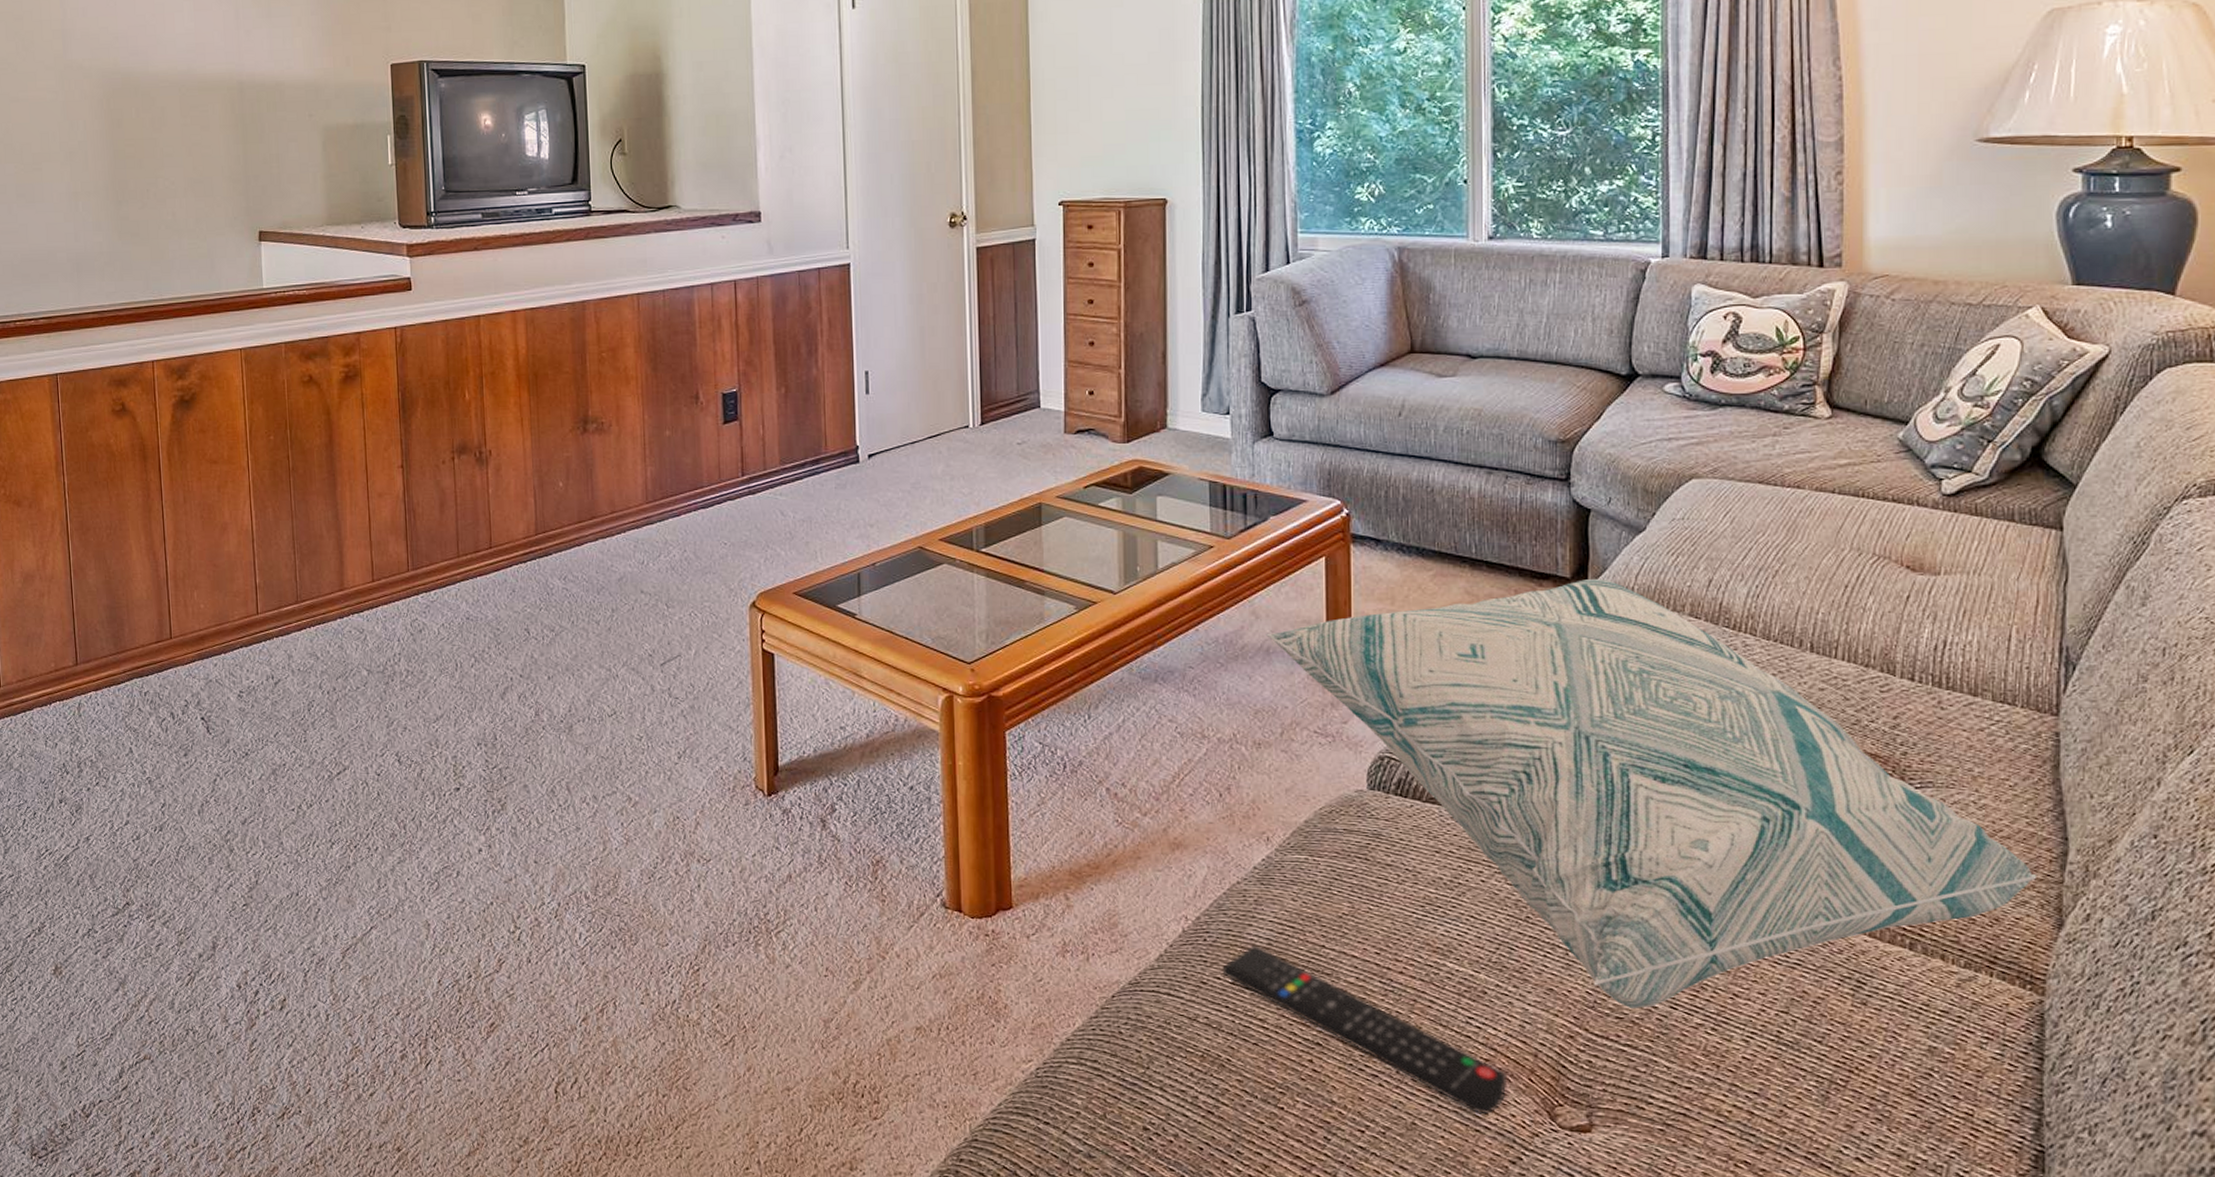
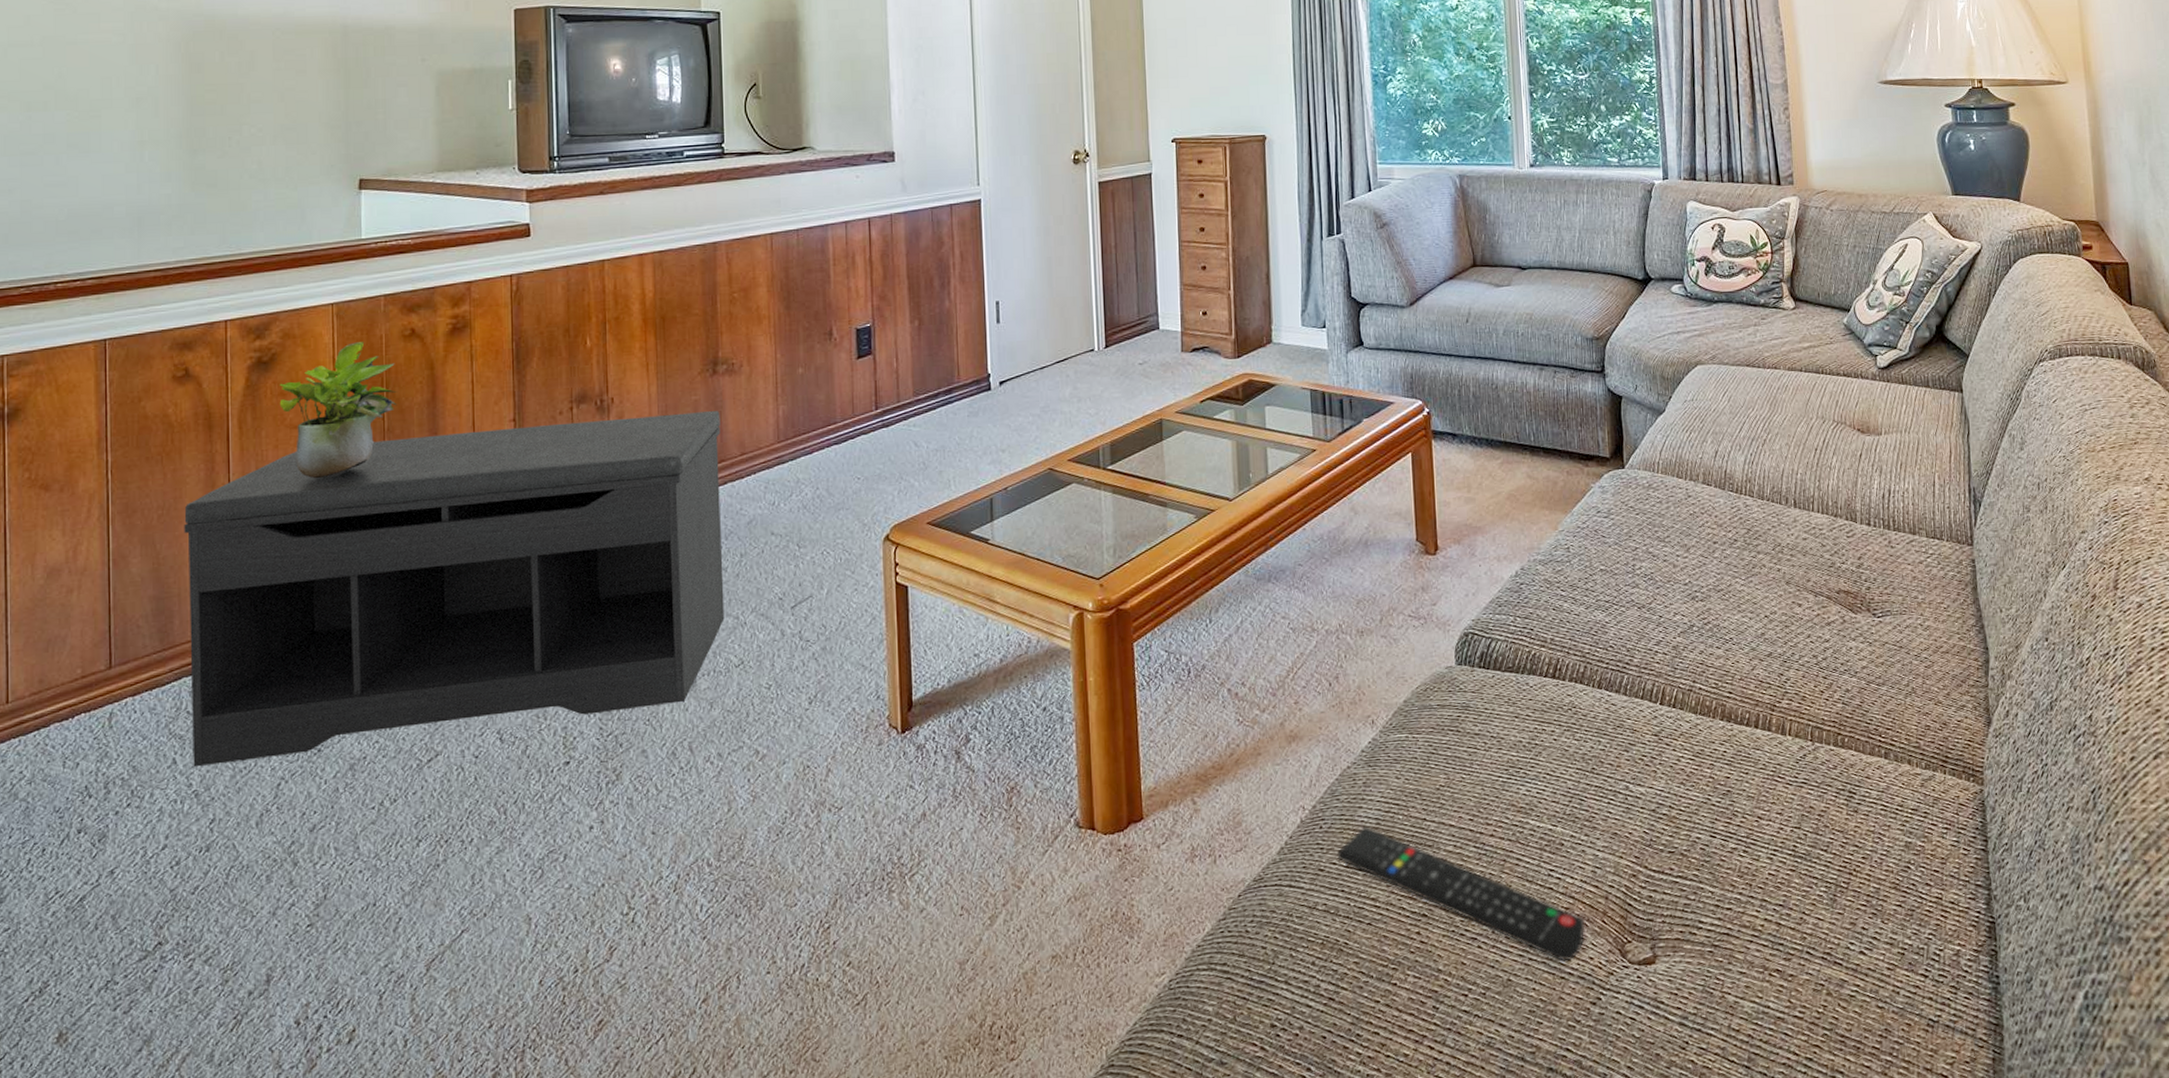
bench: none [127,469,598,758] -> present [184,411,725,768]
potted plant: none [199,386,300,511] -> present [279,342,397,479]
decorative pillow: present [1266,578,2038,1009] -> none [1364,456,1970,842]

